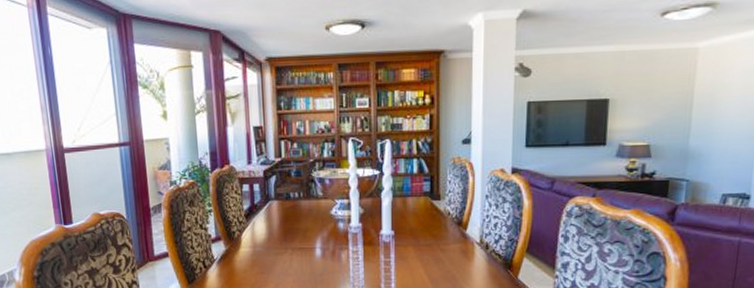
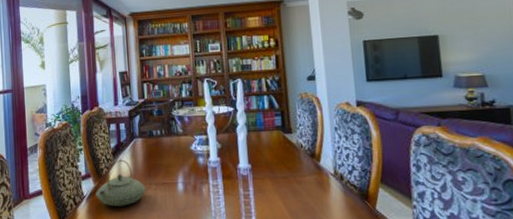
teapot: none [227,222,281,271] -> present [96,159,146,207]

